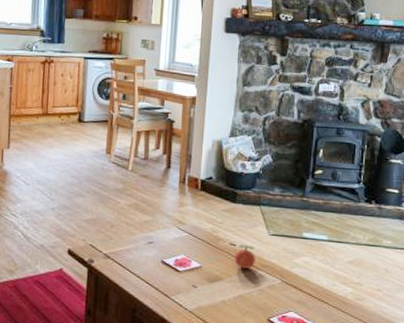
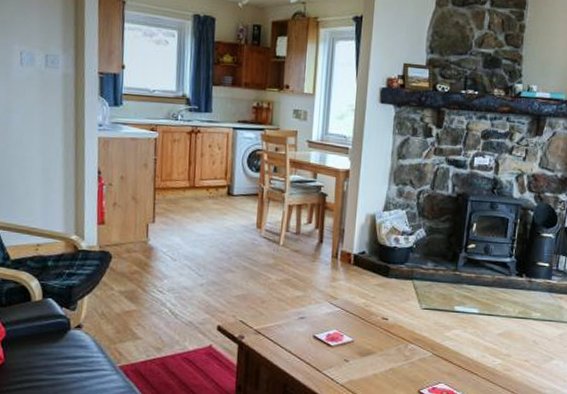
apple: present [234,245,255,270] -> none [386,319,407,344]

